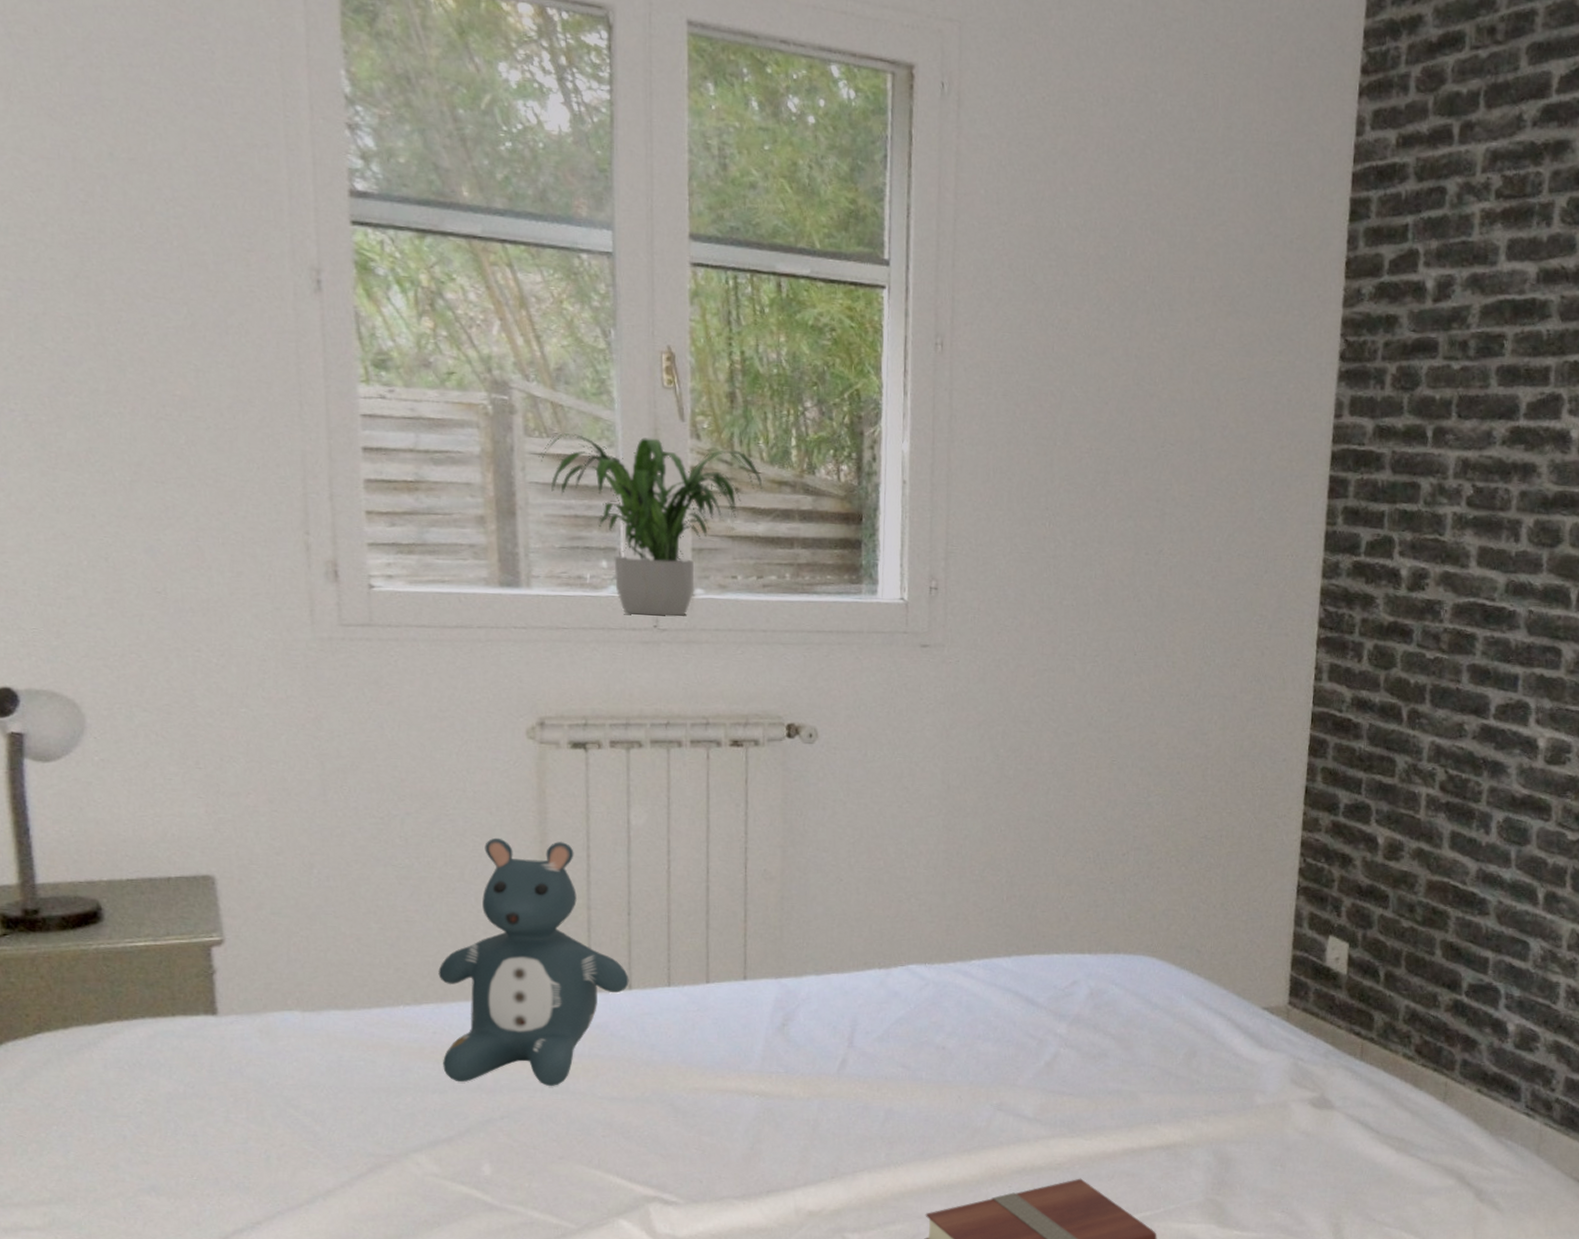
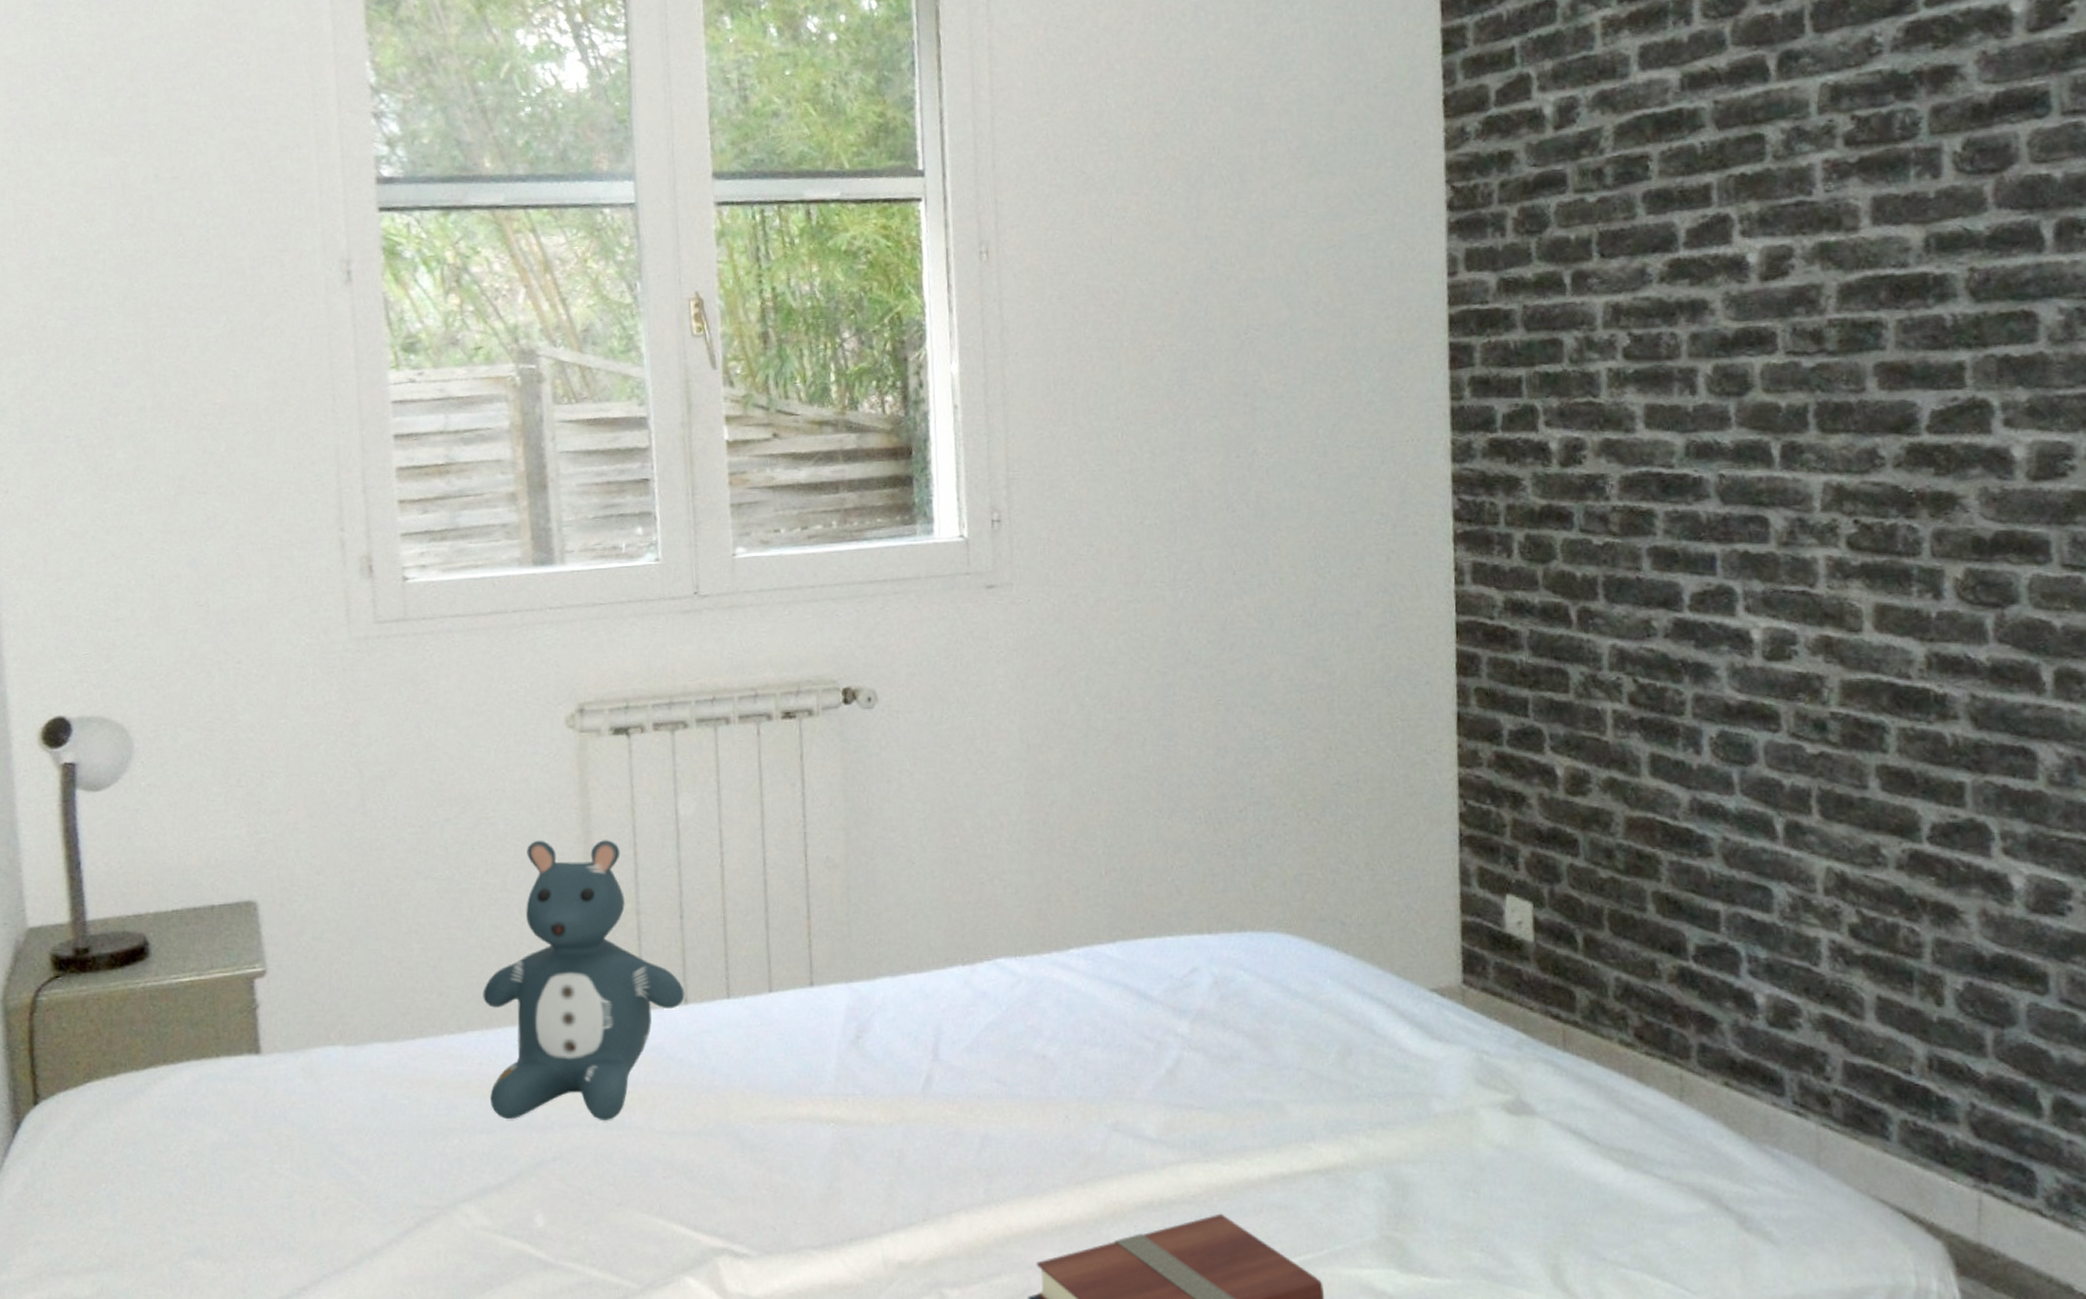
potted plant: present [538,433,763,617] -> none [568,391,803,584]

